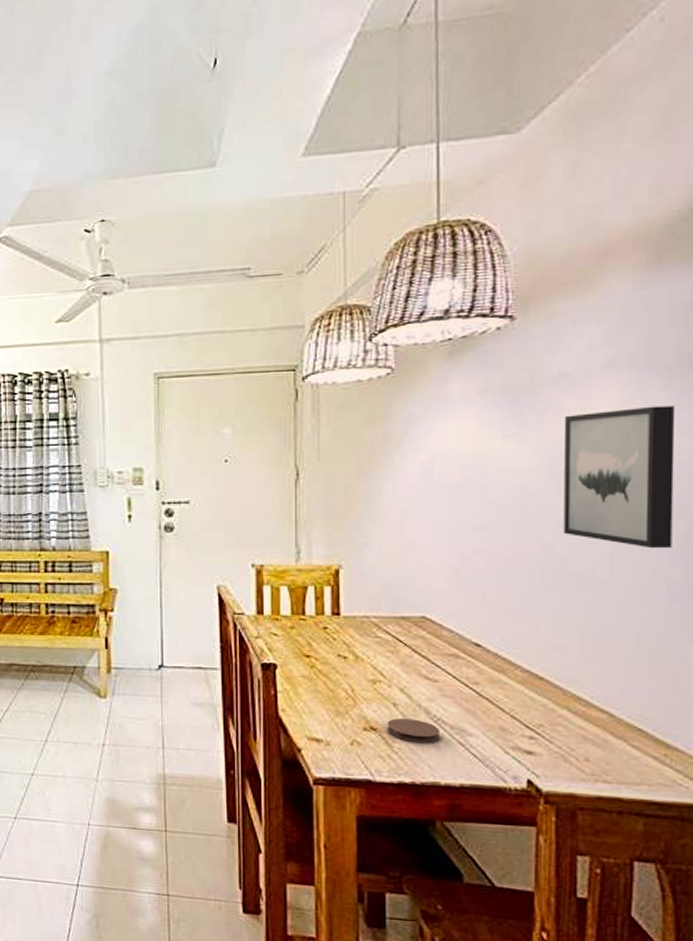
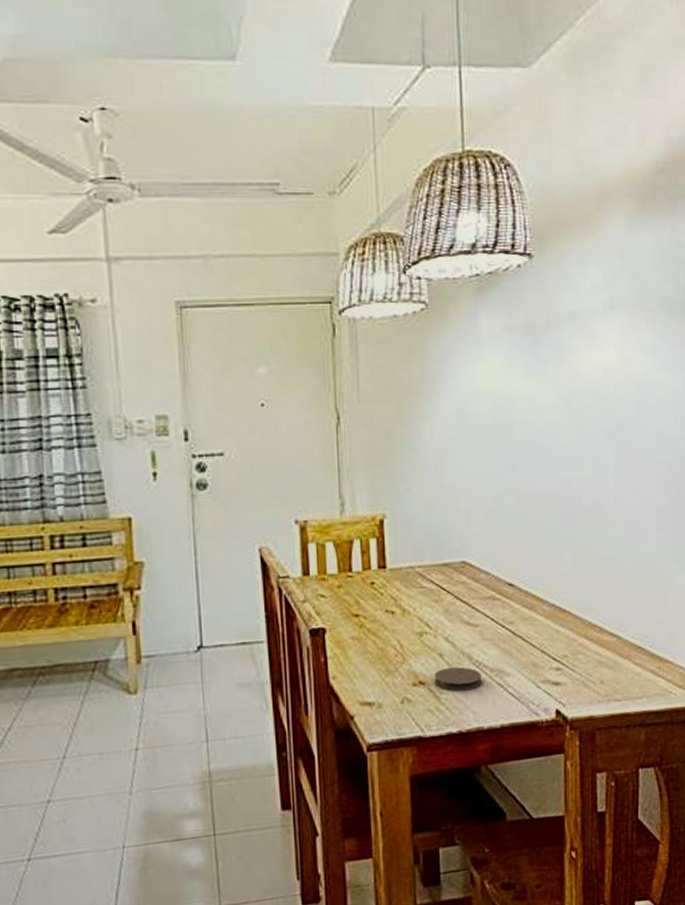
wall art: present [563,405,676,549] -> none [575,345,659,480]

